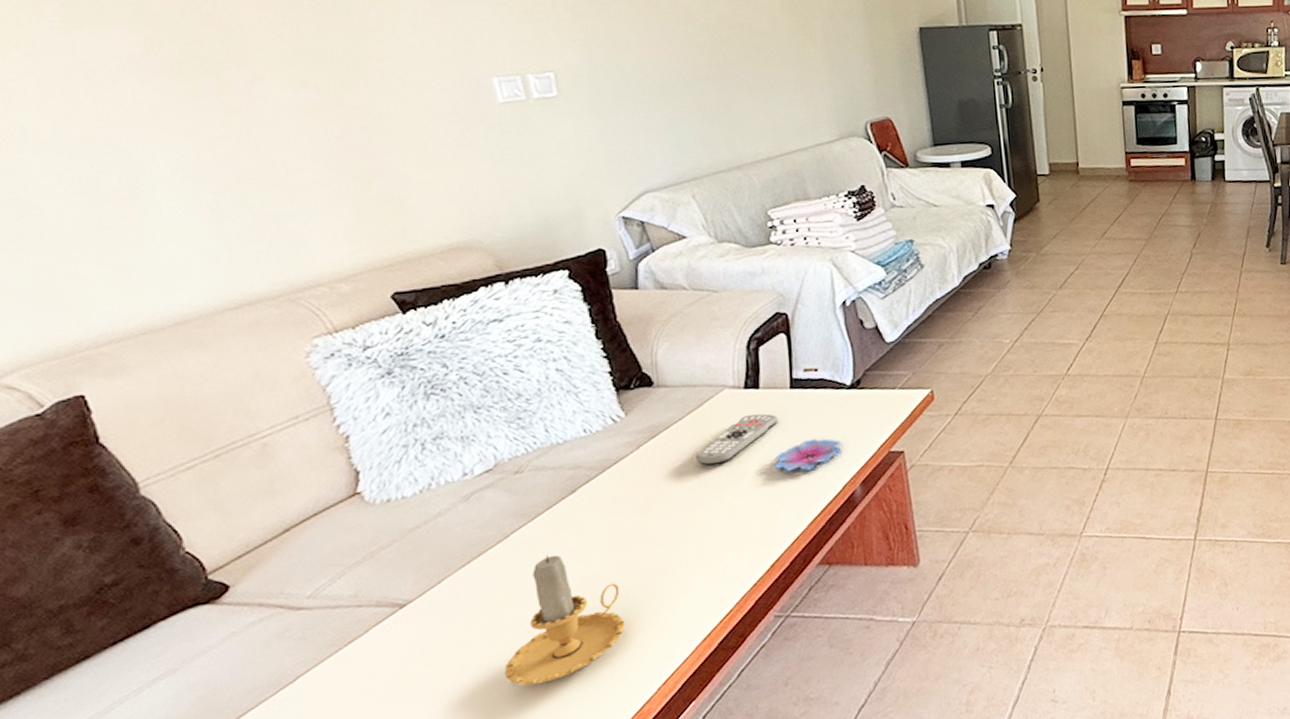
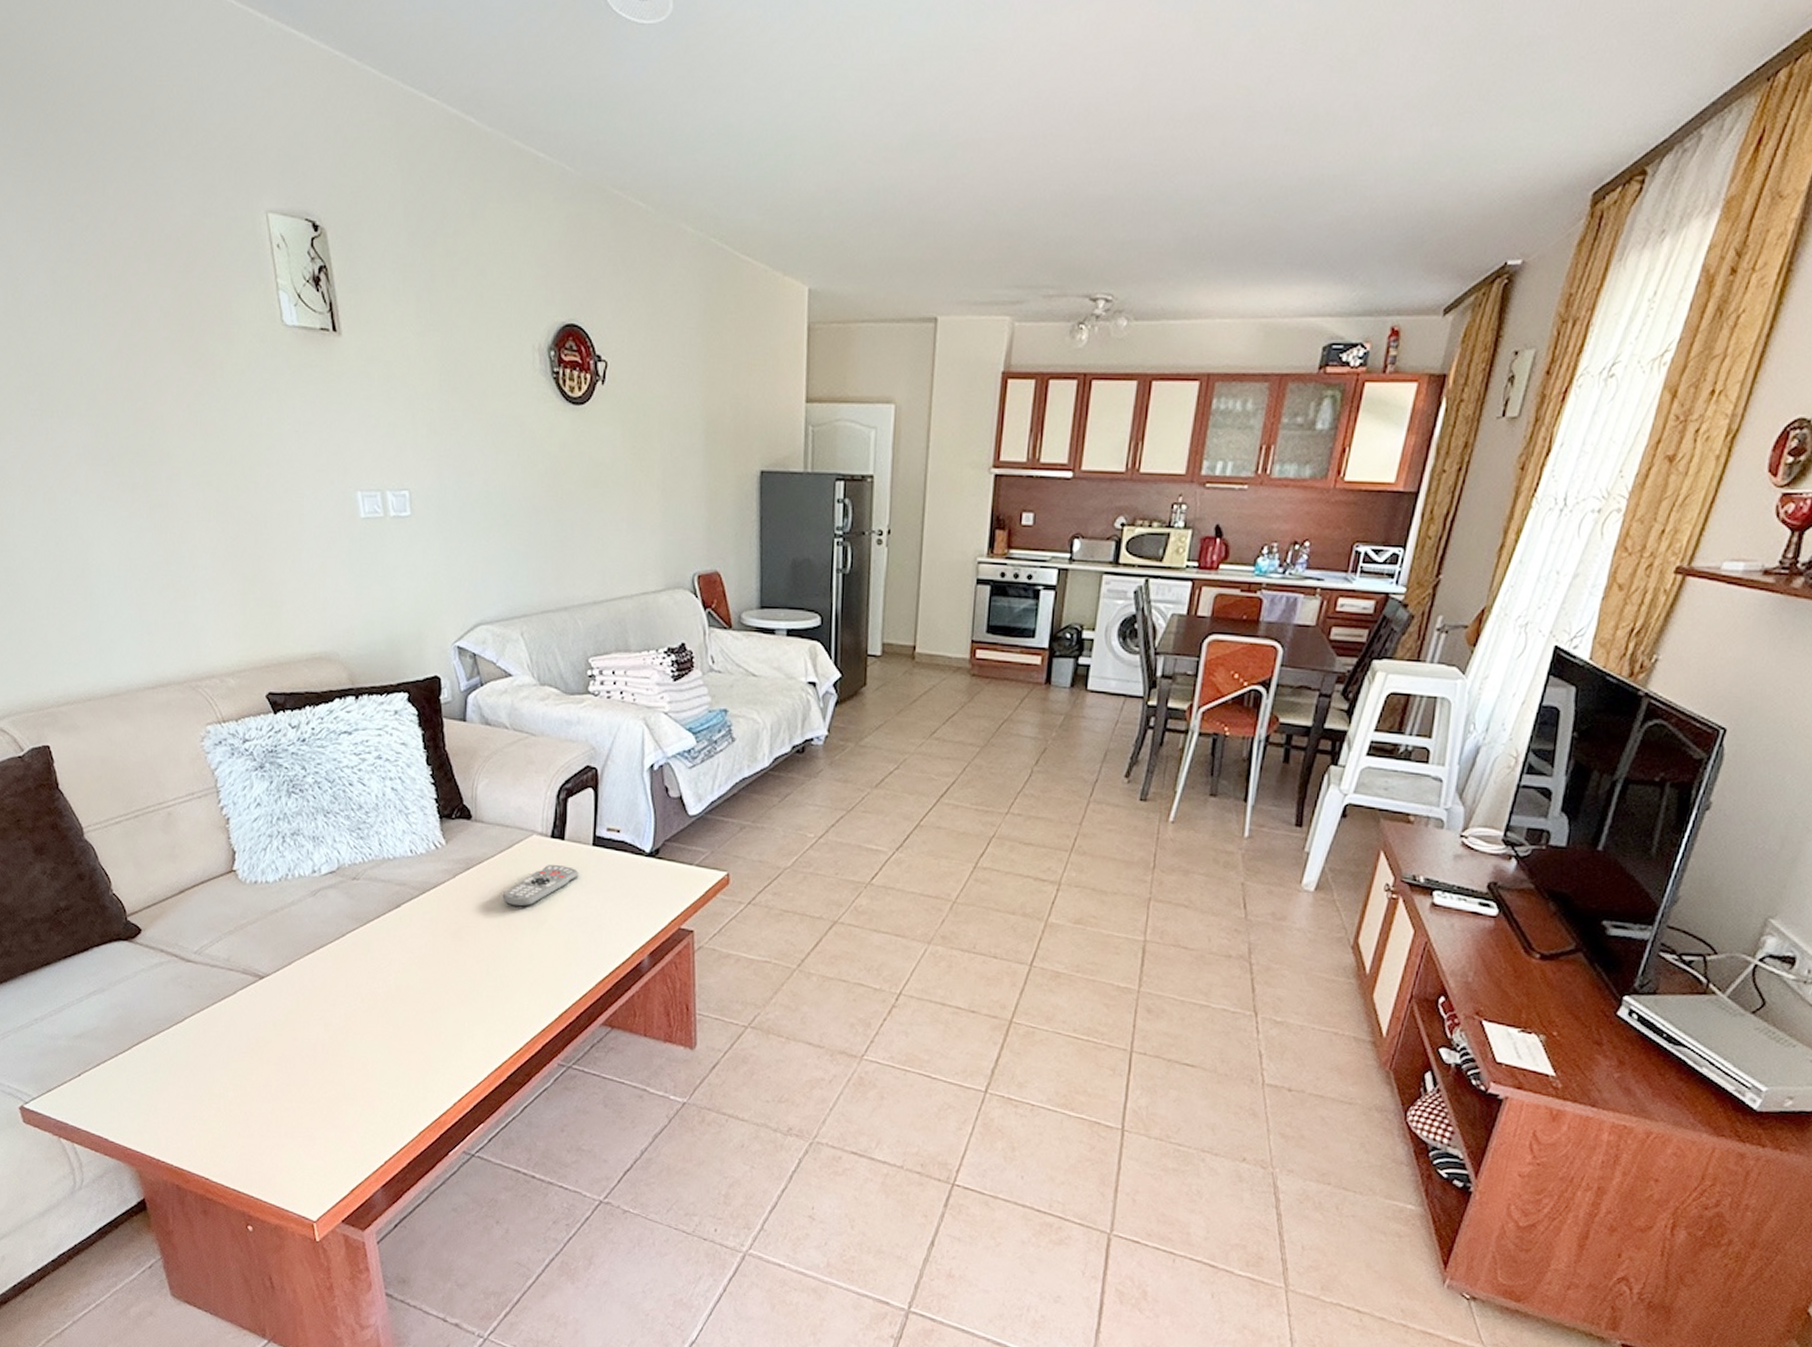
candle: present [504,554,625,686] -> none [334,959,431,1074]
flower: present [775,438,843,472] -> none [572,900,635,931]

